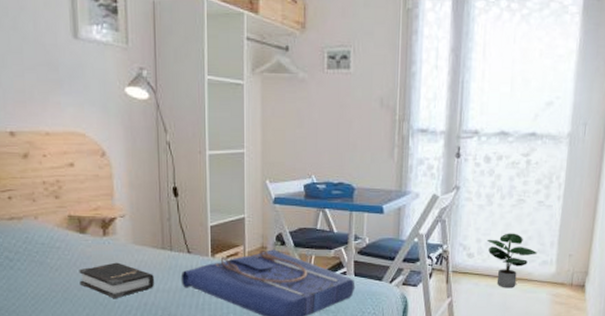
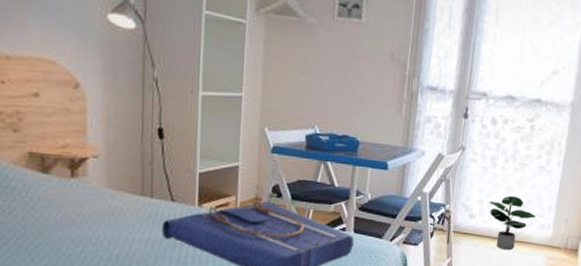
hardback book: present [79,262,155,299] -> none [38,207,131,249]

